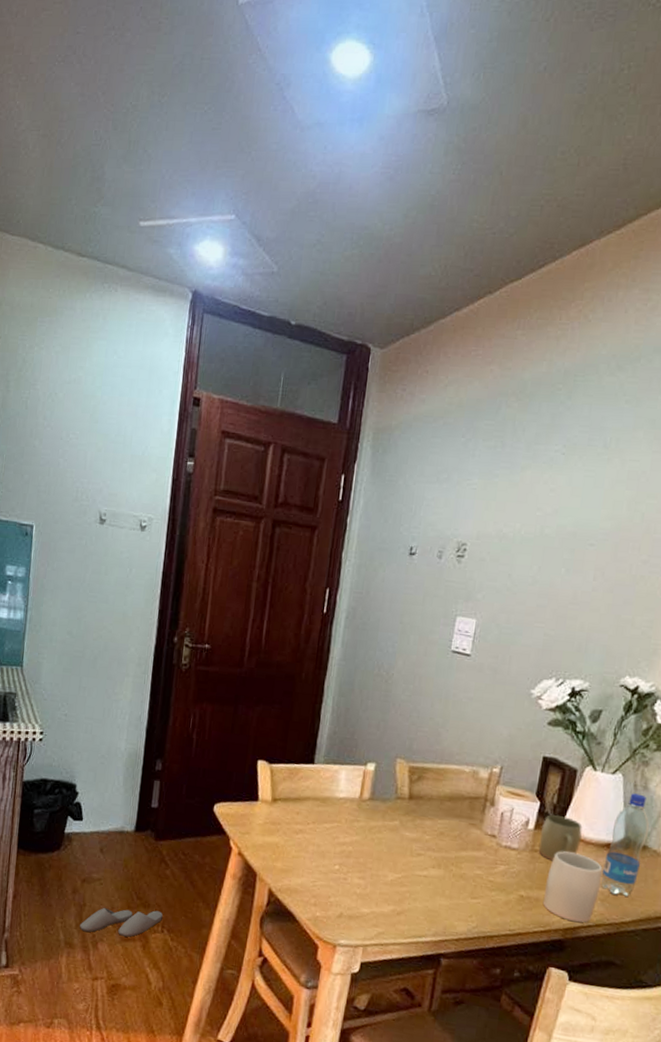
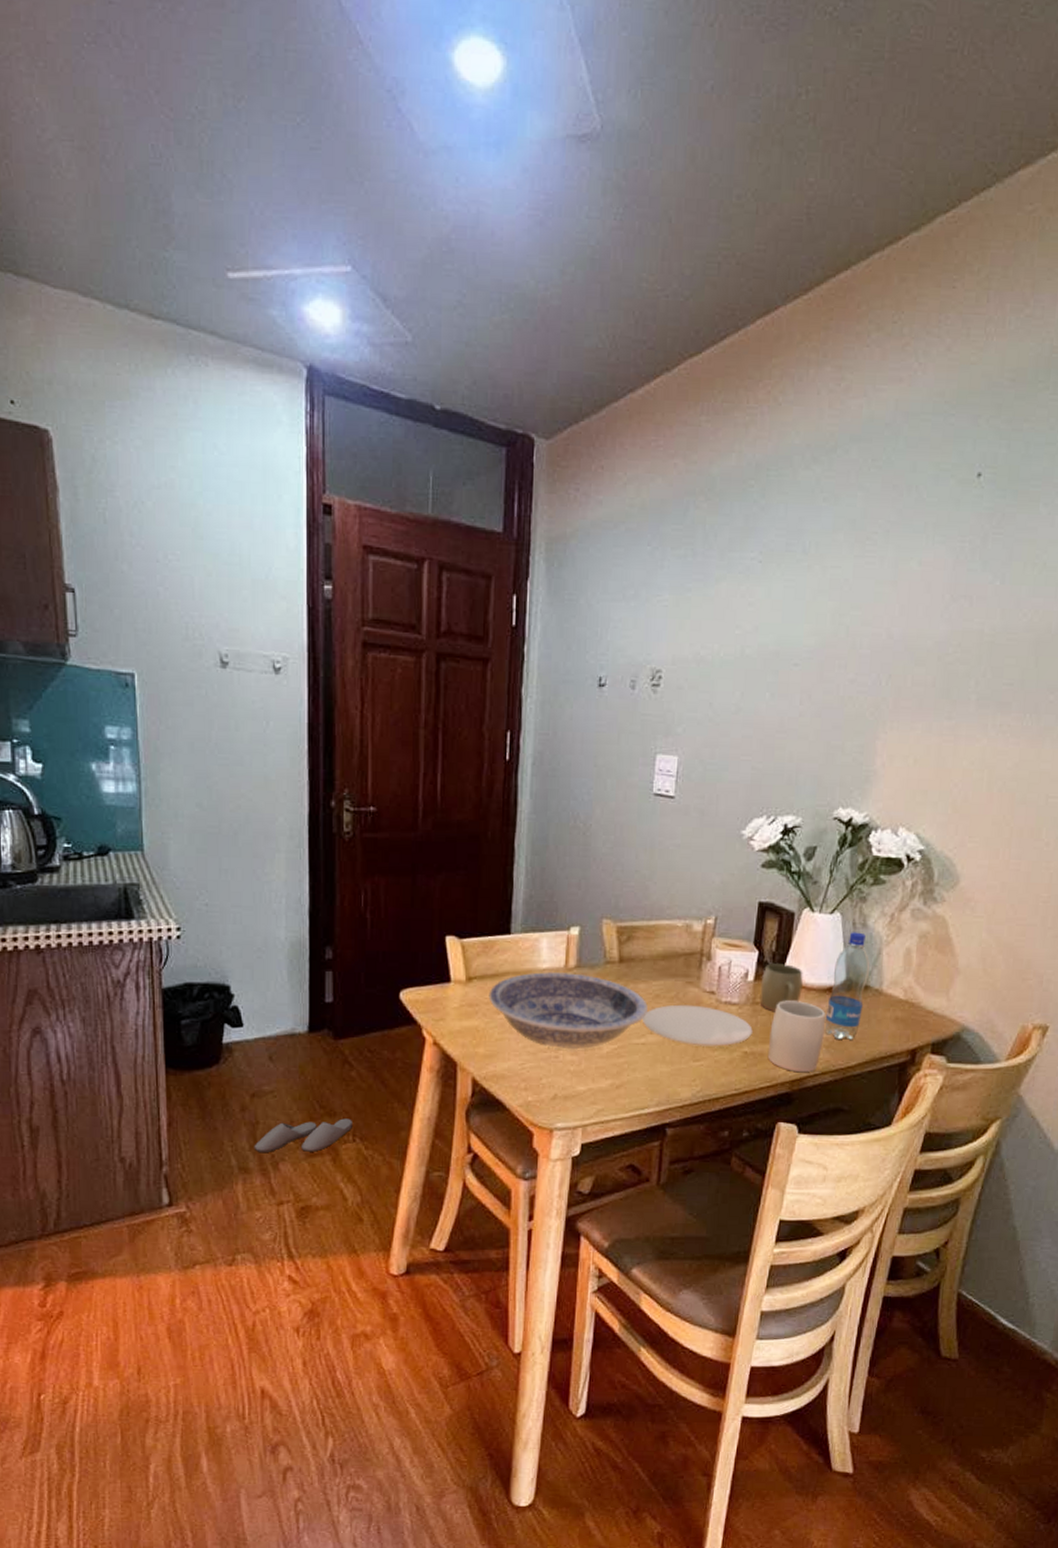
bowl: none [290,800,432,876] -> present [488,971,648,1051]
plate: none [426,843,530,888] -> present [643,1004,753,1047]

